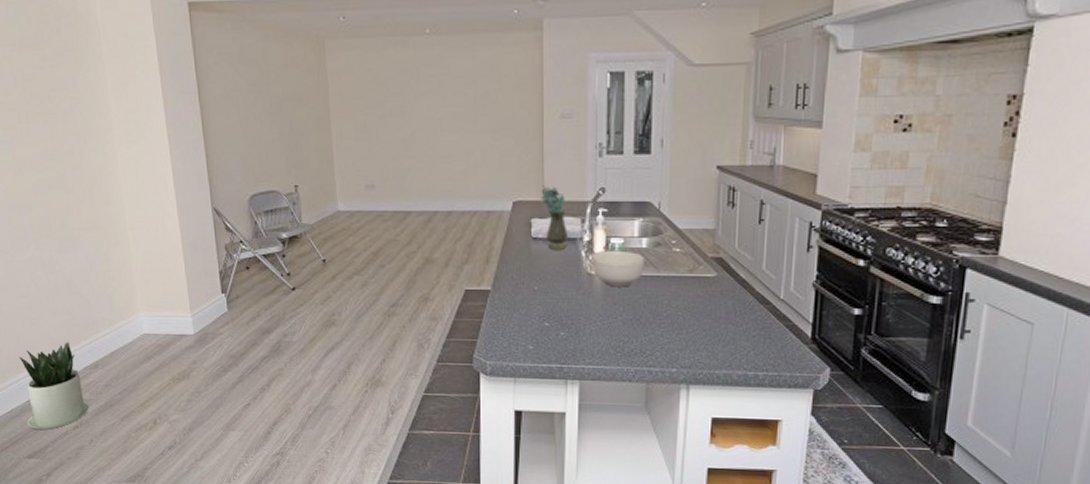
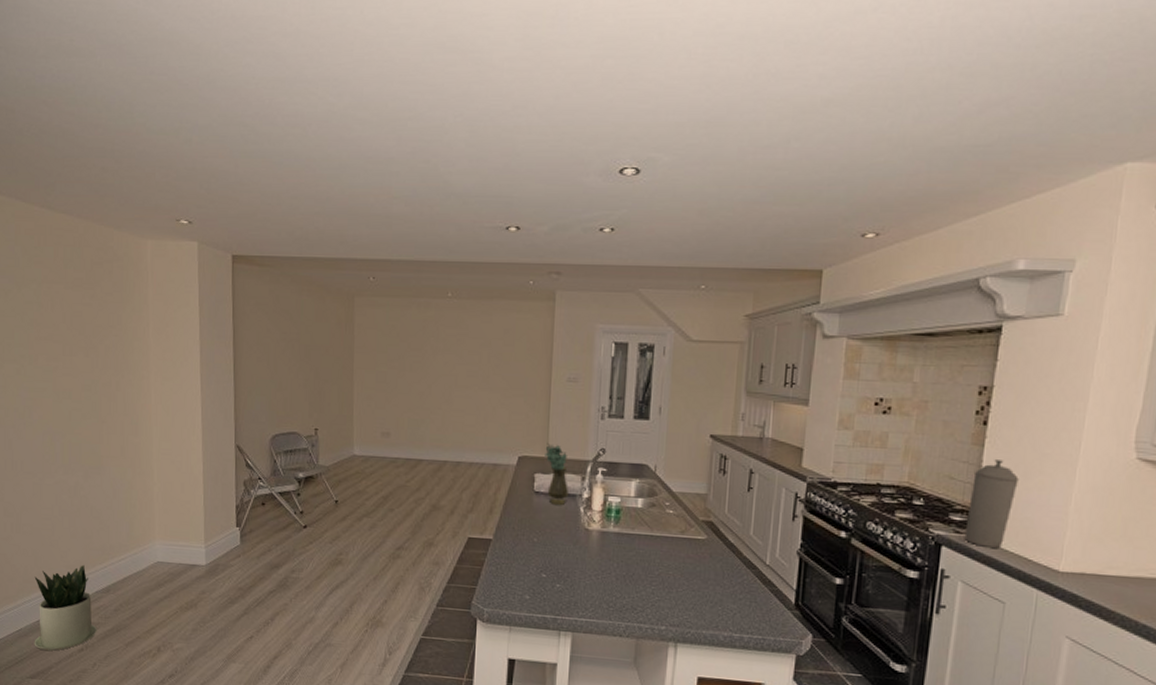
bowl: present [591,250,646,287] -> none [589,507,641,545]
canister: none [990,174,1050,269] -> present [964,460,1019,549]

